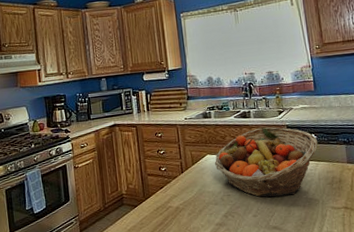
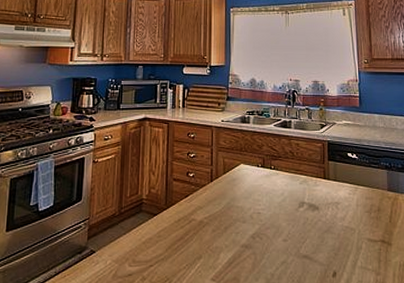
fruit basket: present [214,127,318,197] -> none [247,140,359,221]

